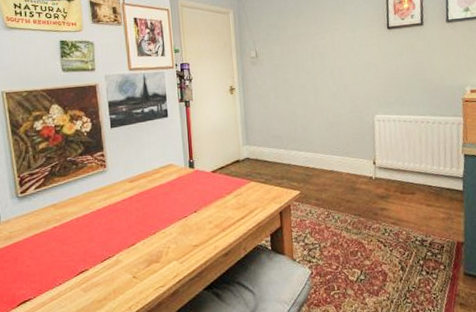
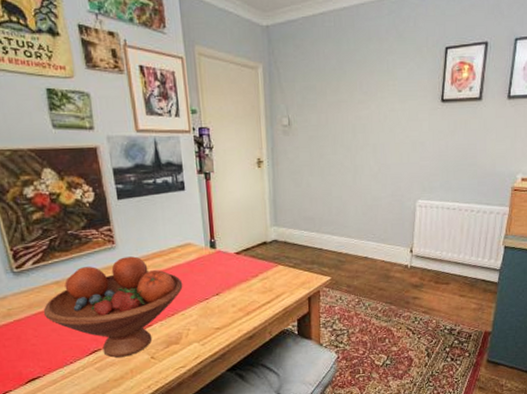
fruit bowl: none [40,178,164,278] -> present [43,256,183,358]

